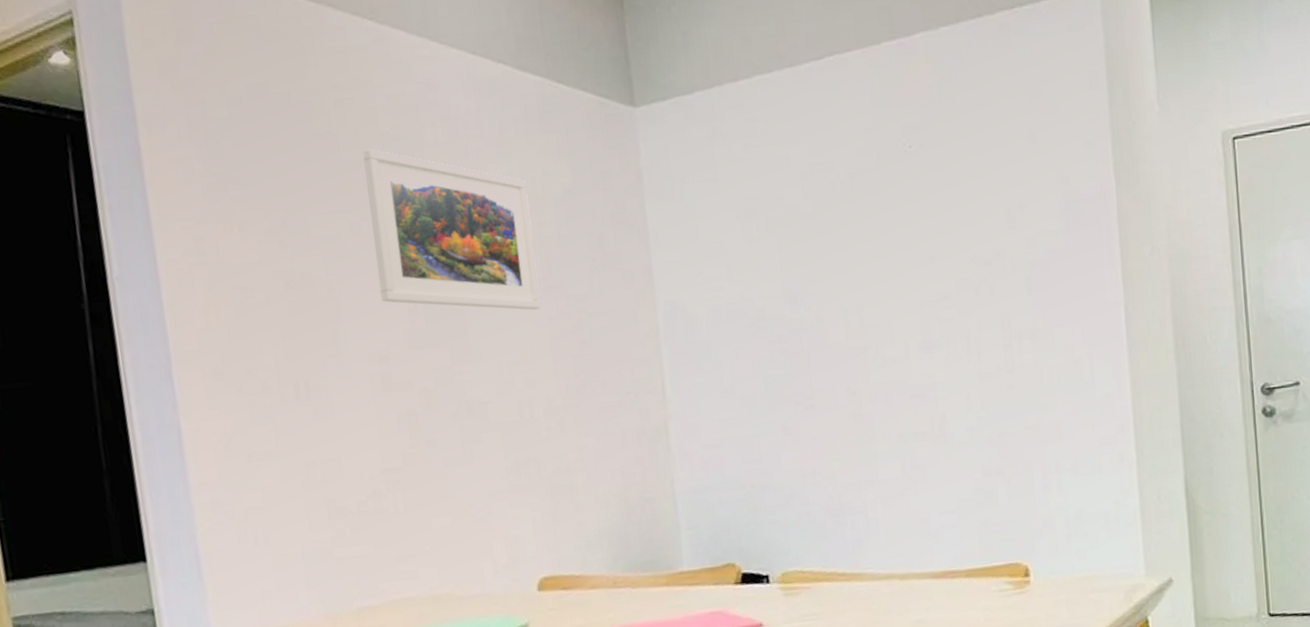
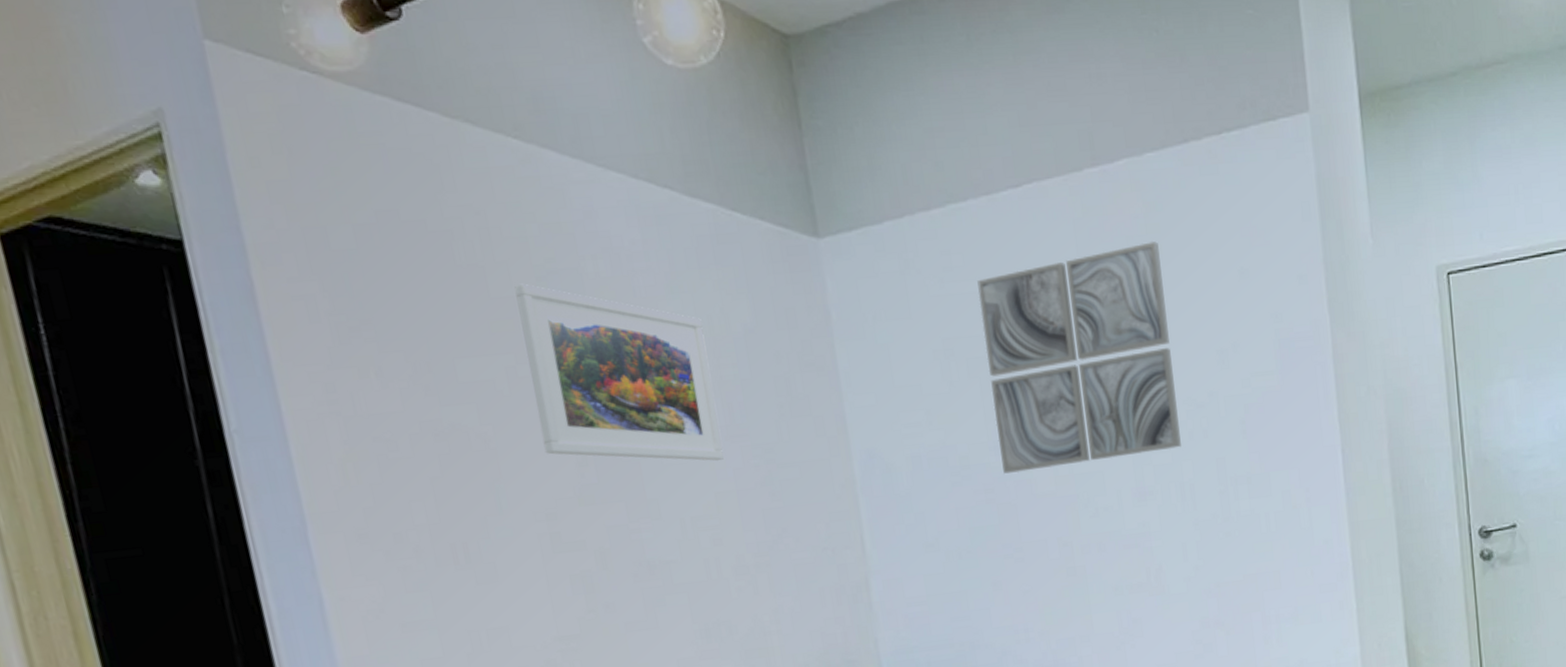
wall art: none [779,109,968,325] -> present [977,241,1181,474]

